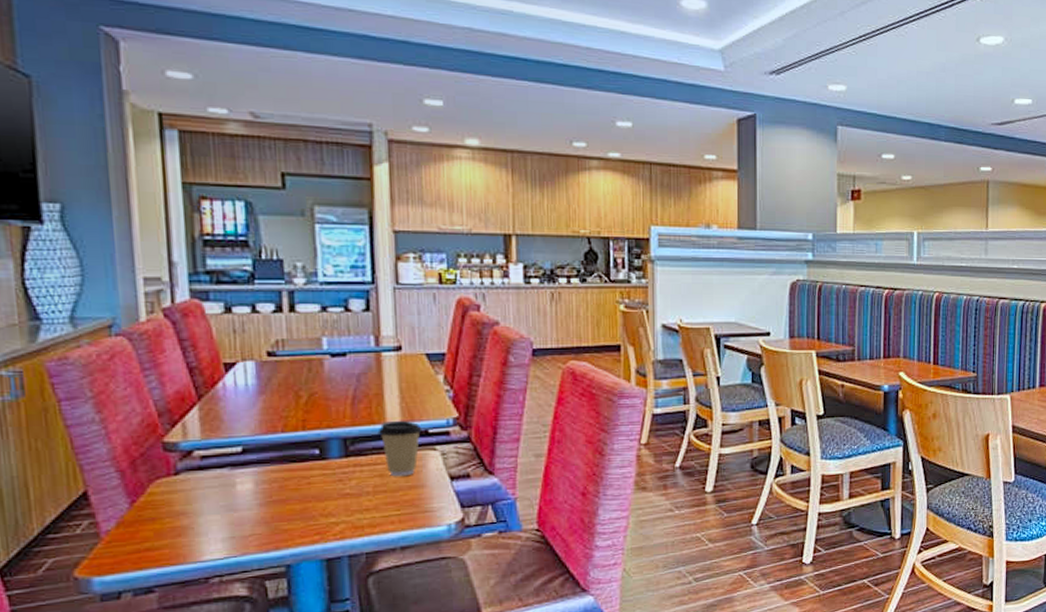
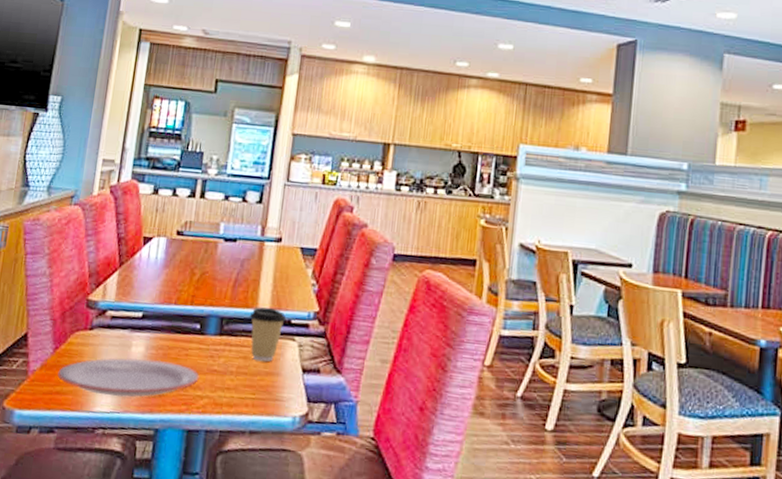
plate: none [142,493,330,542] -> present [57,357,199,398]

